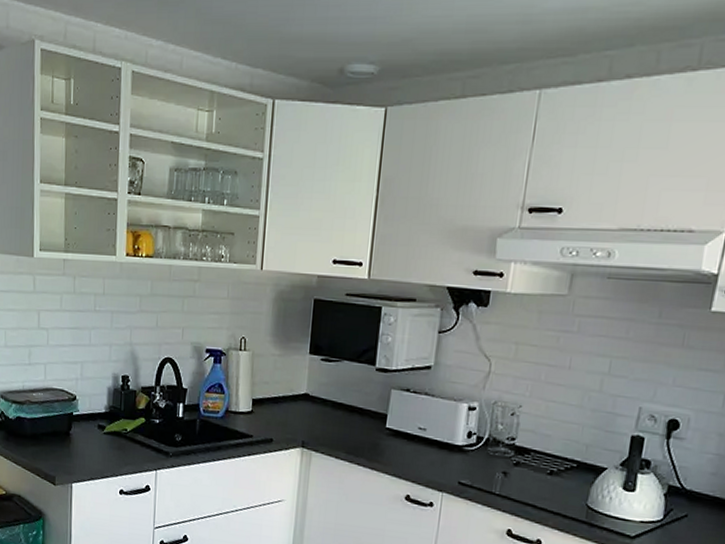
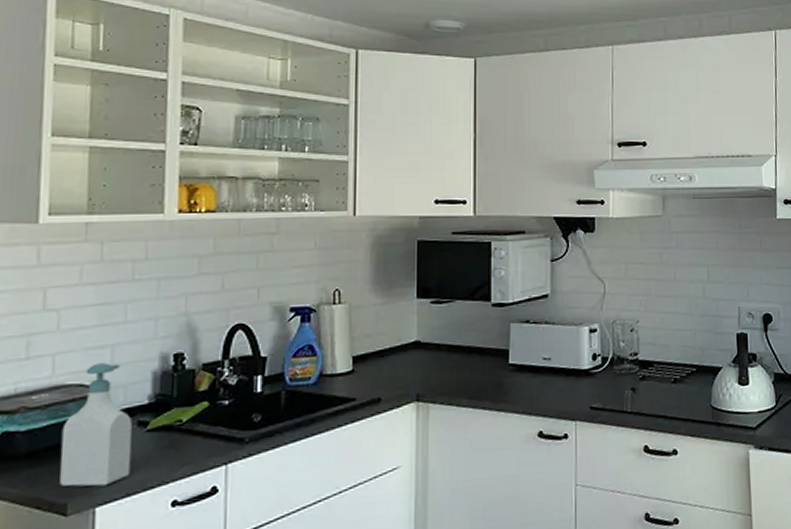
soap bottle: none [51,375,95,469] -> present [60,363,132,487]

